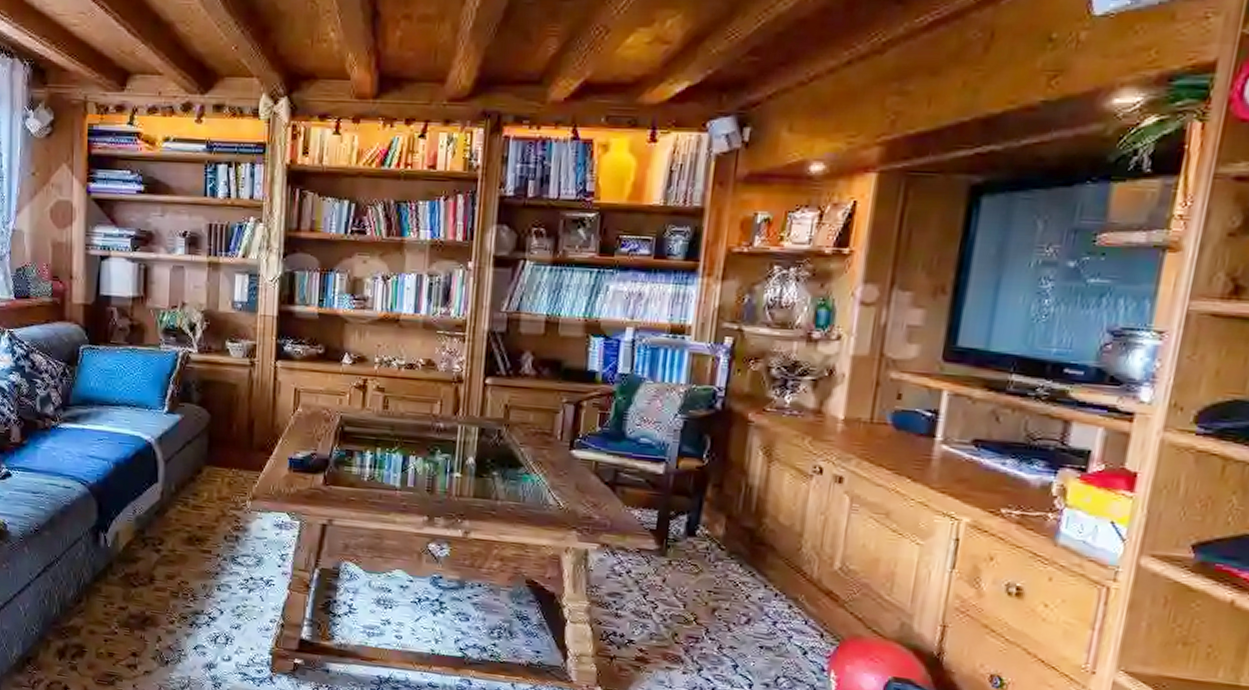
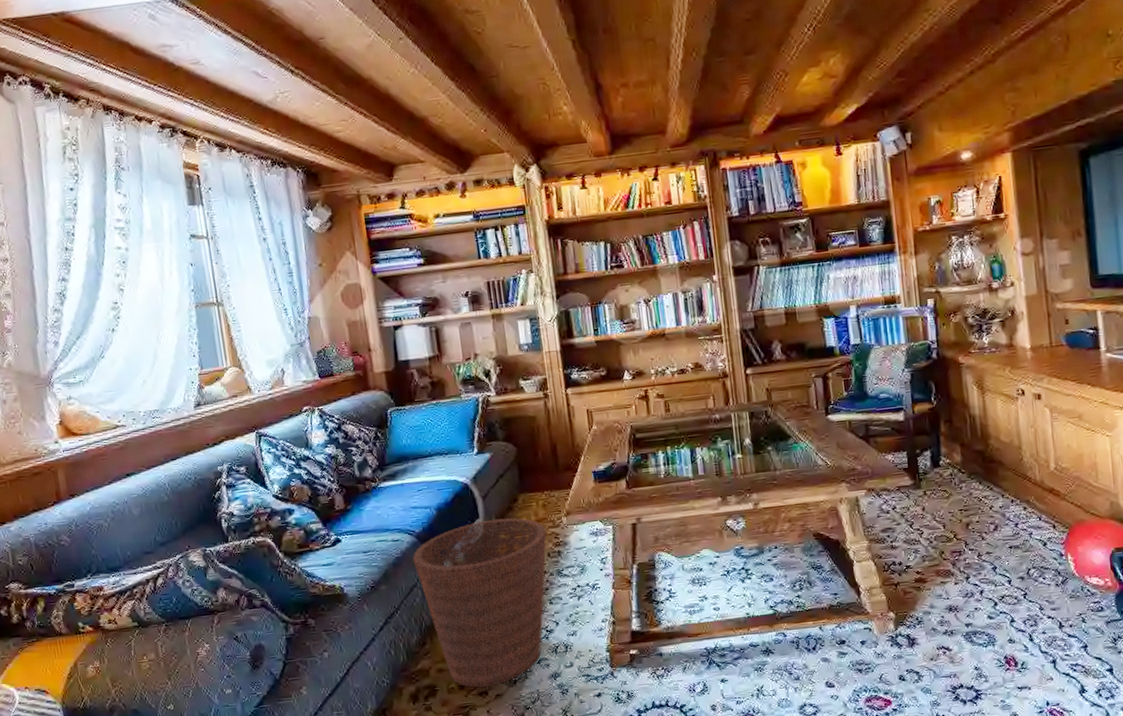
basket: none [82,486,227,661] -> present [413,518,547,688]

